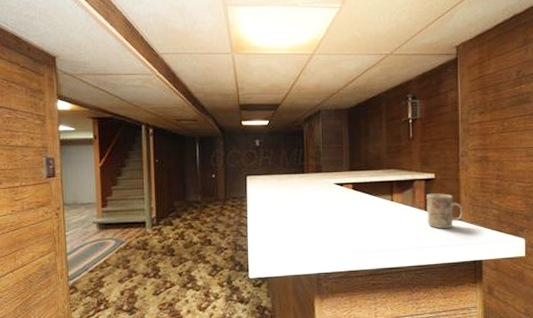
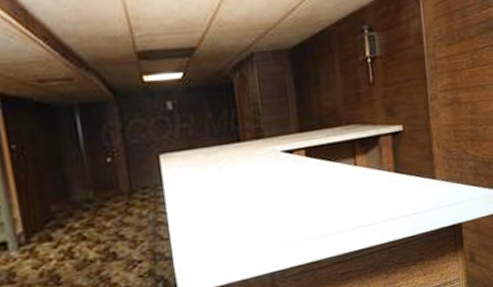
mug: present [427,193,464,229] -> none [395,148,438,193]

